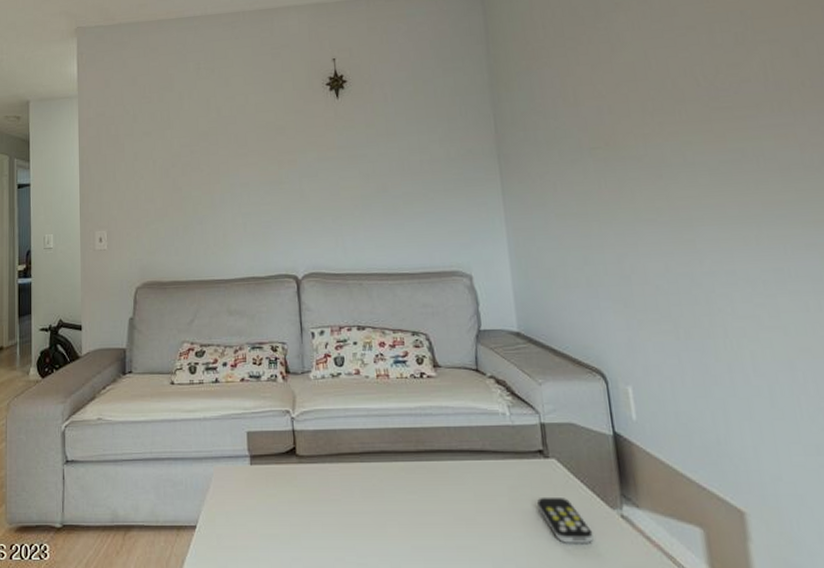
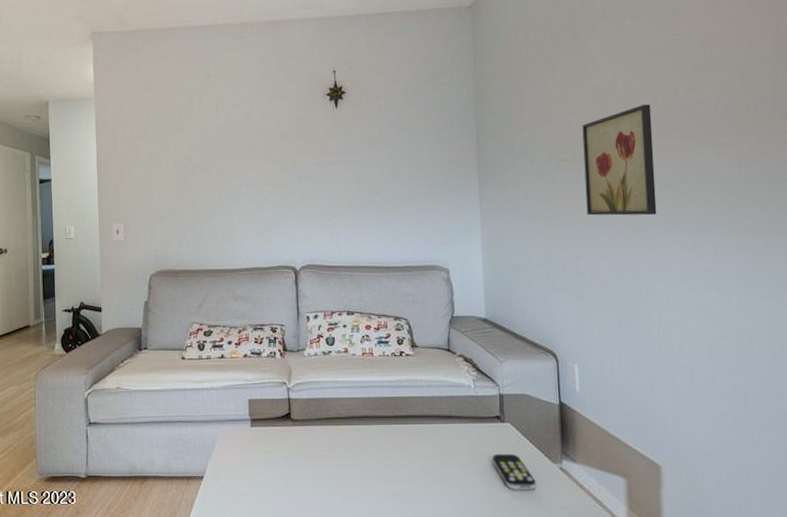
wall art: none [613,84,710,210] -> present [582,104,657,216]

